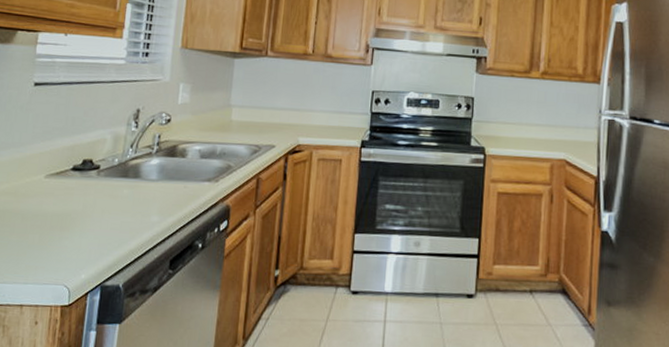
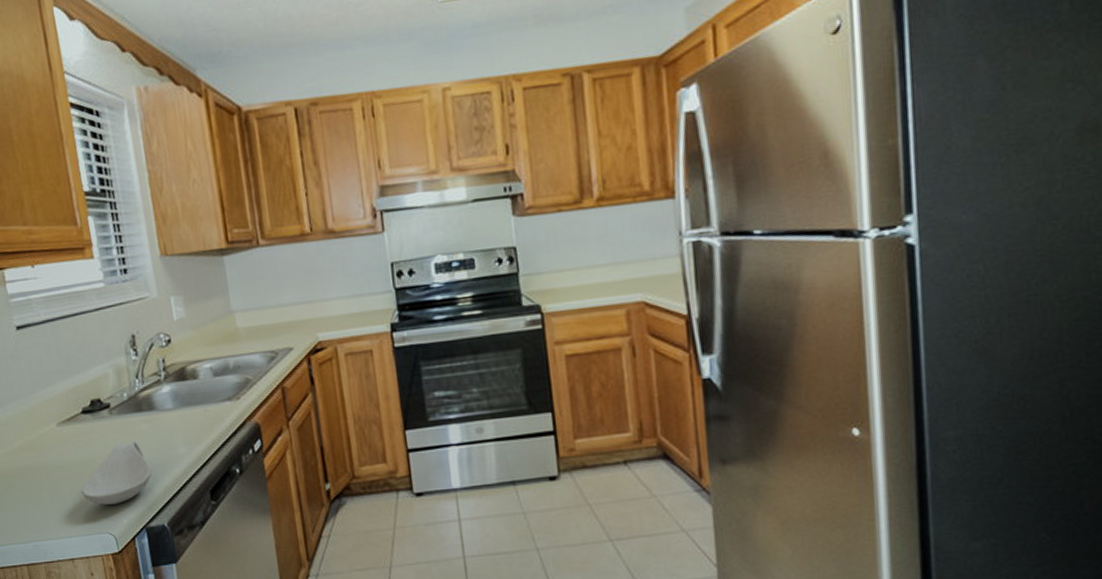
spoon rest: none [49,202,122,260] -> present [81,440,152,506]

